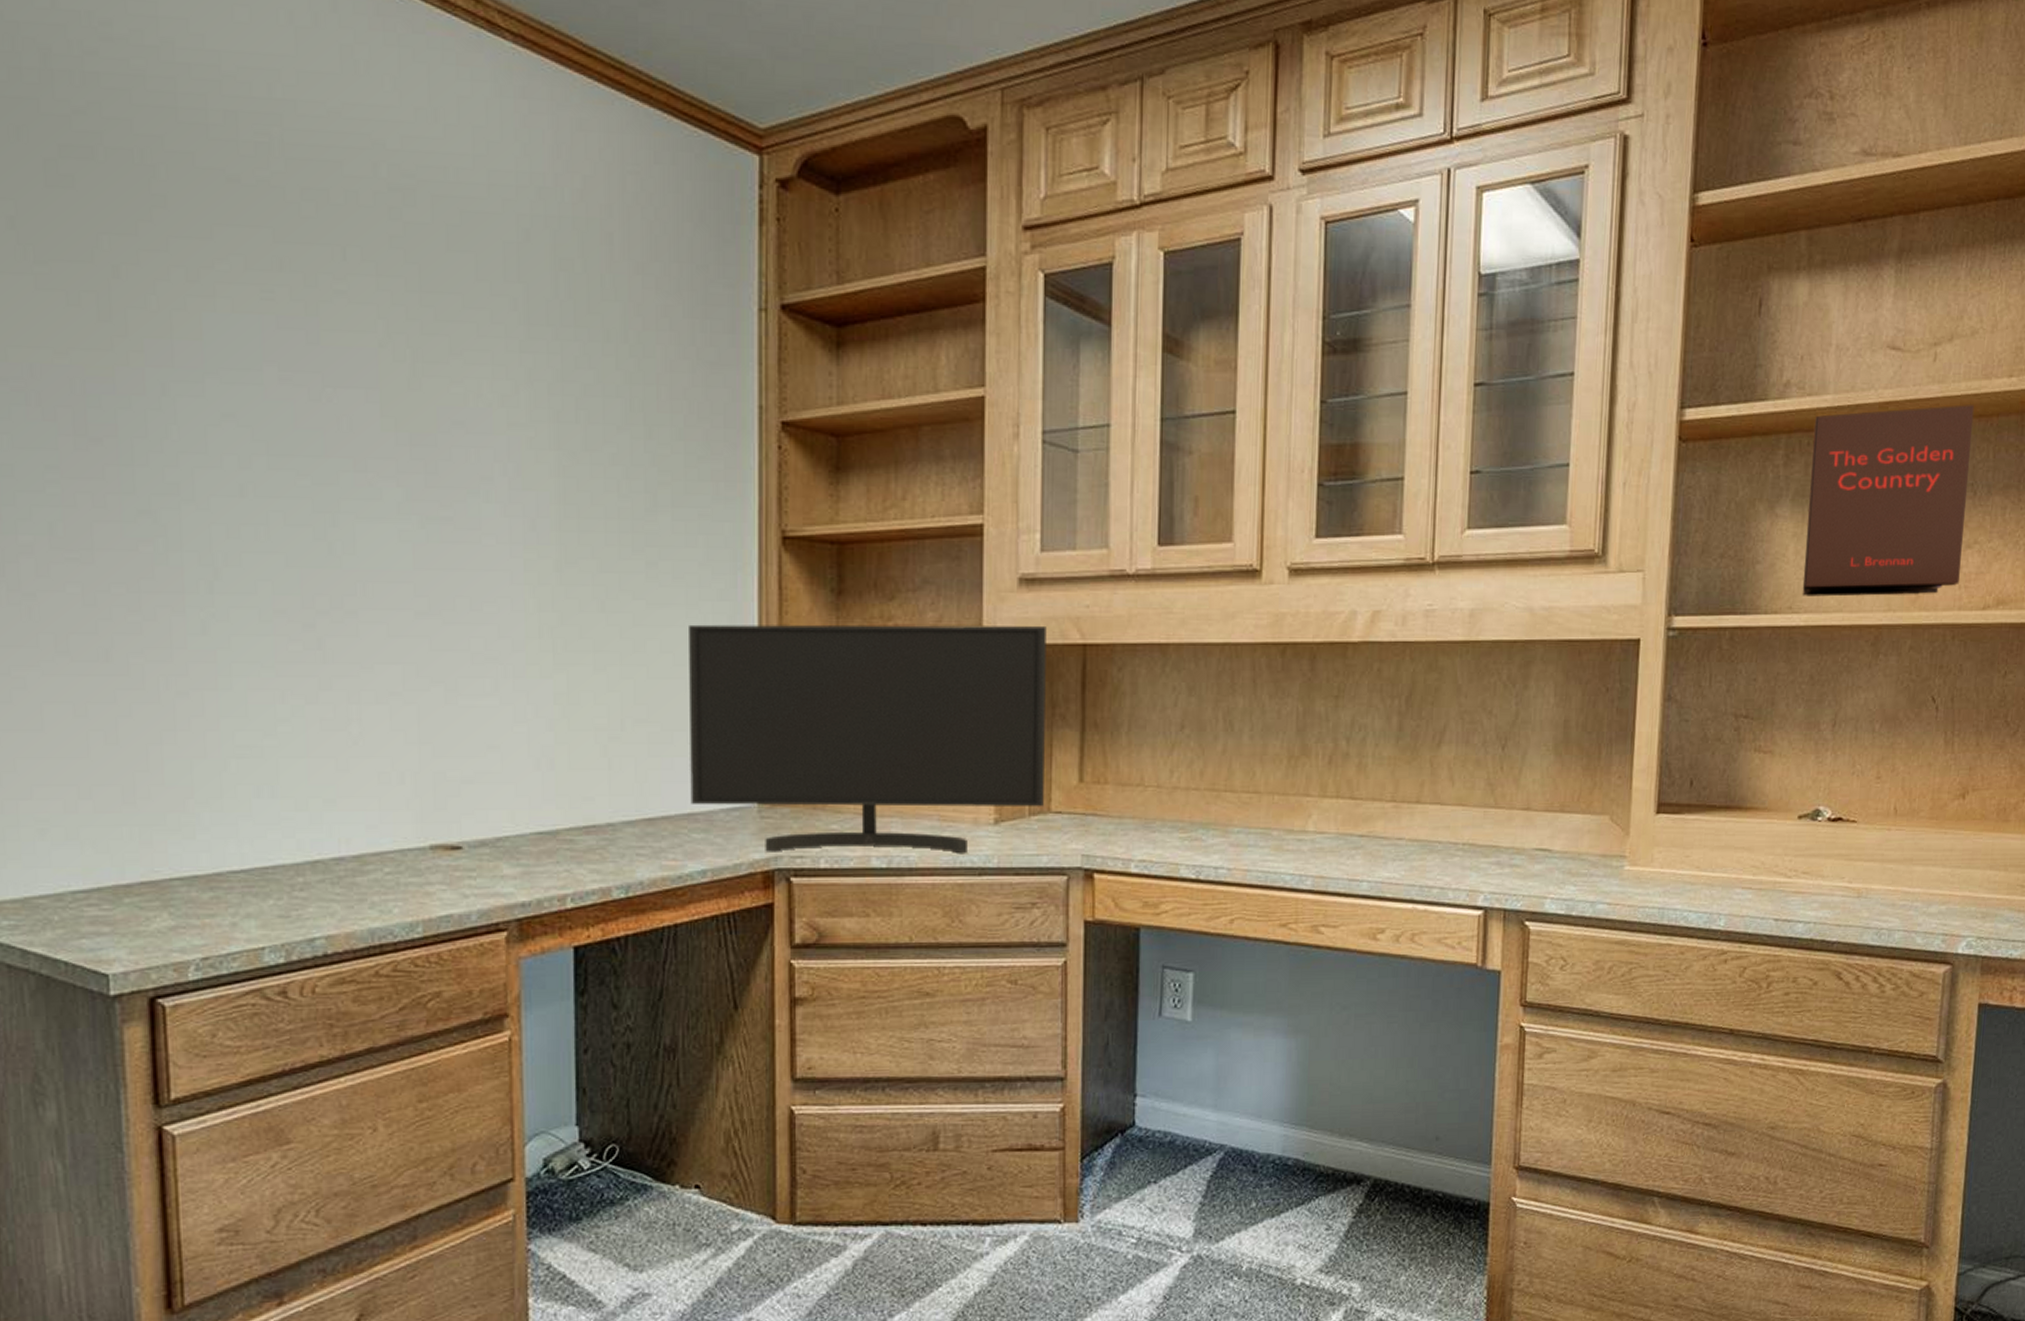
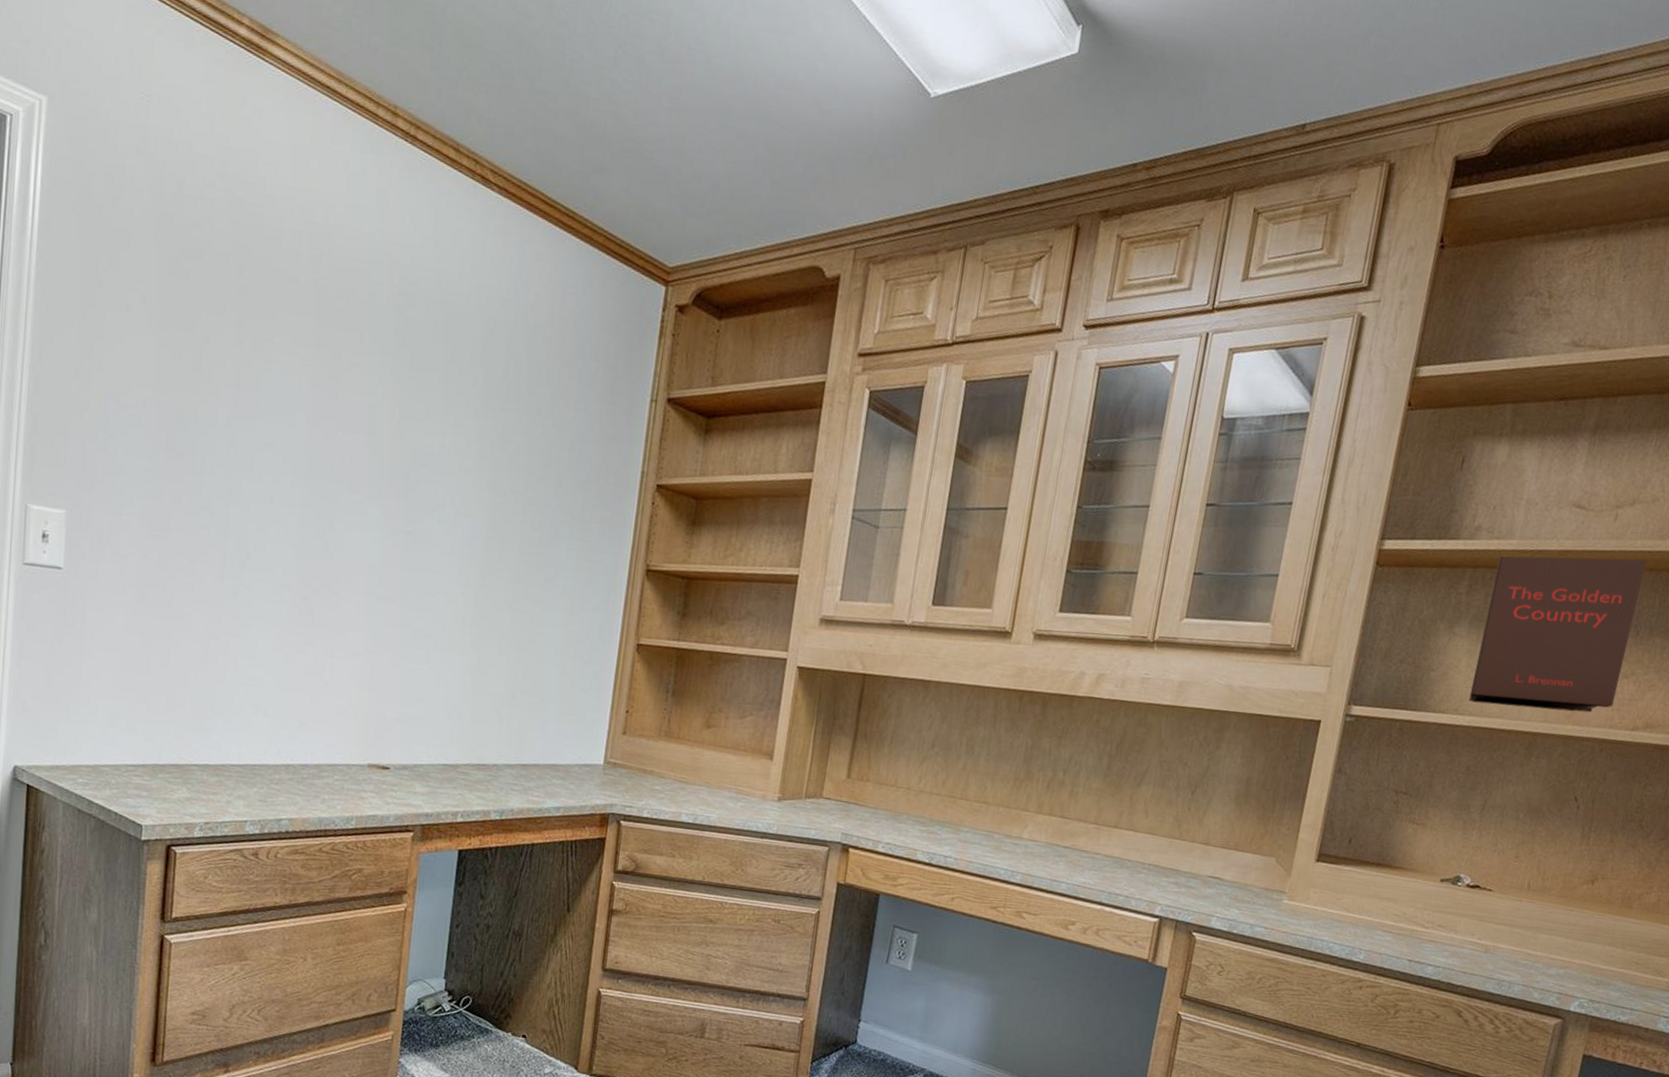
computer monitor: present [689,624,1047,853] -> none [555,626,837,820]

